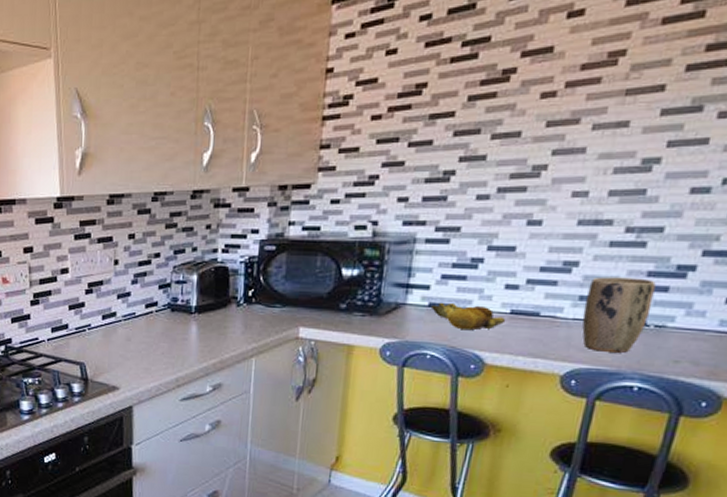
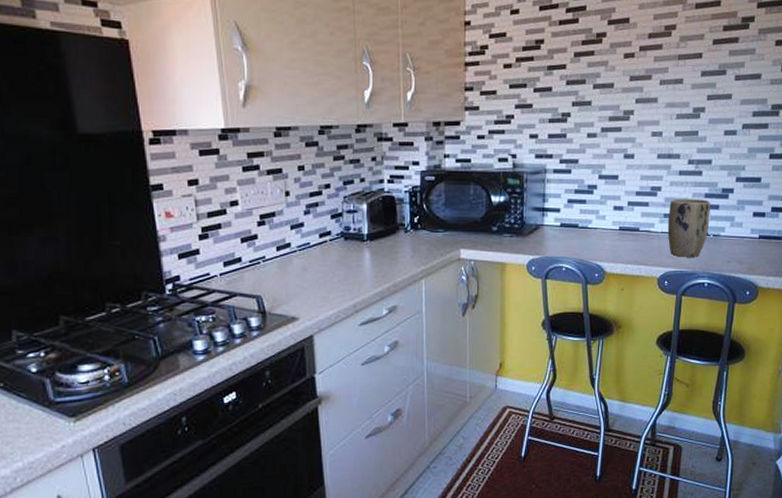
banana bunch: present [430,302,506,330] -> none [562,222,617,244]

